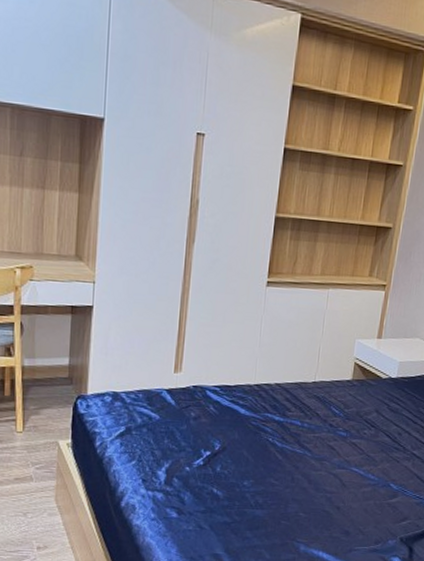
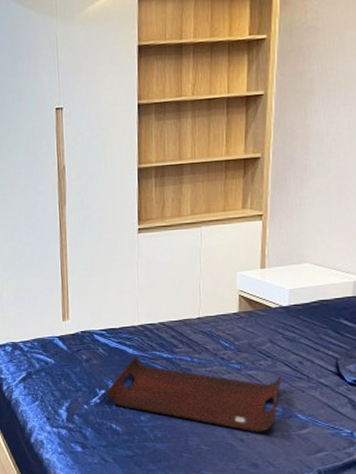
serving tray: none [212,416,382,501] -> present [107,356,282,433]

